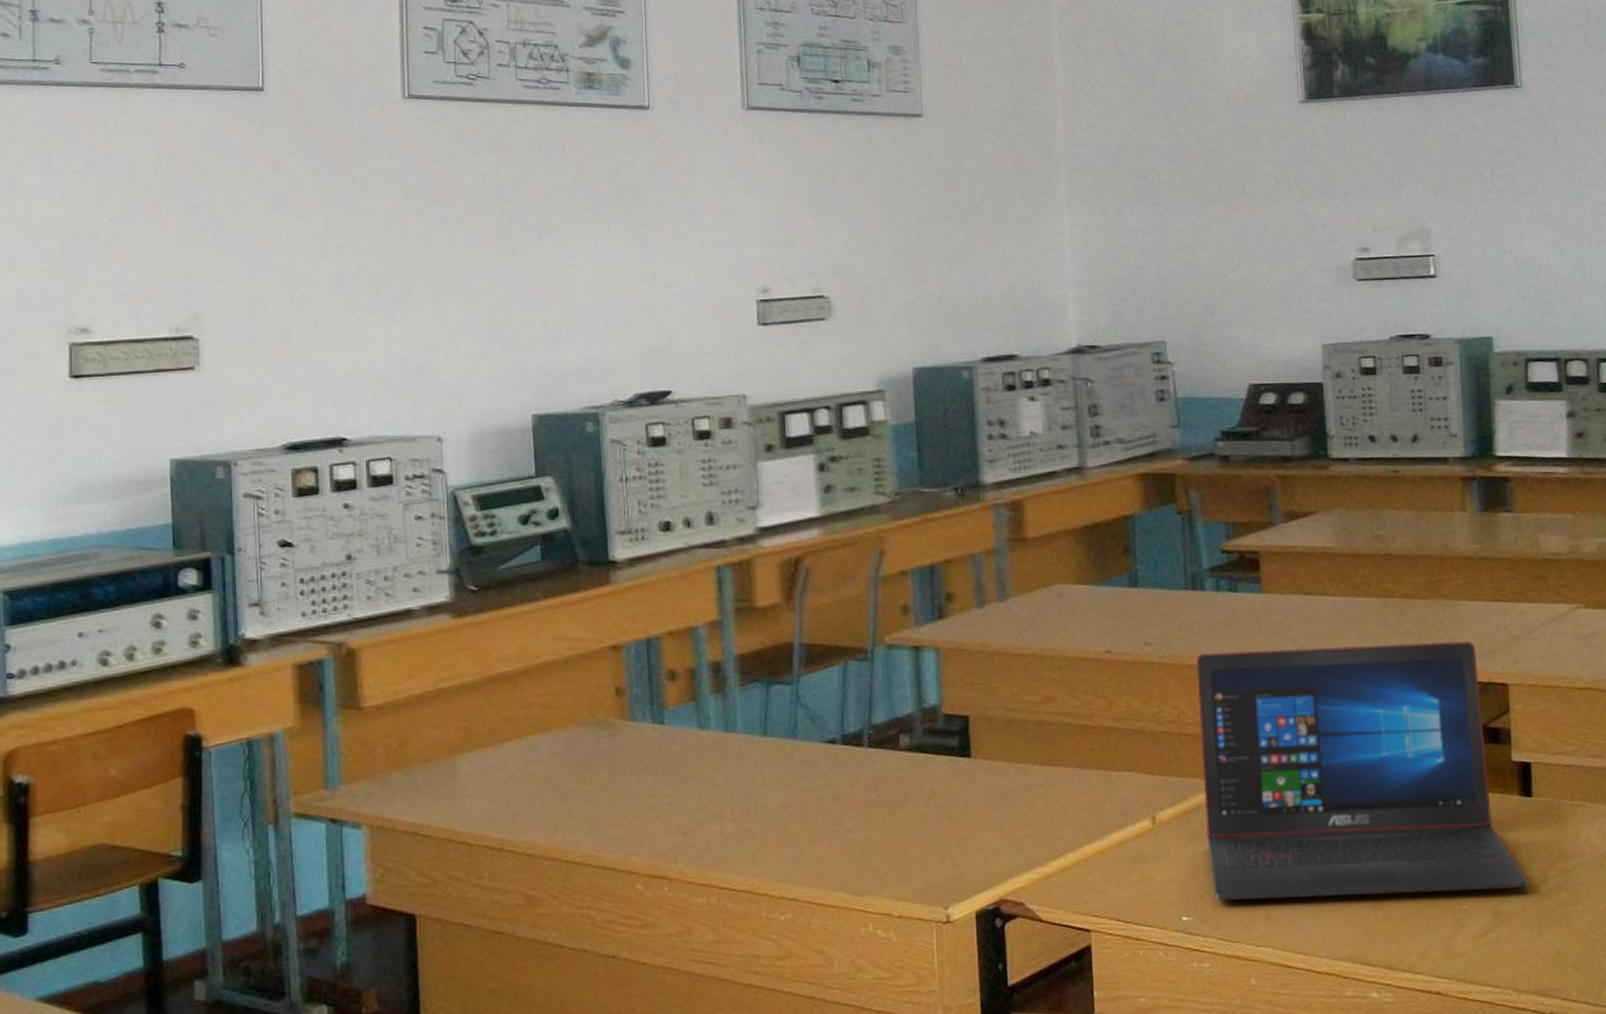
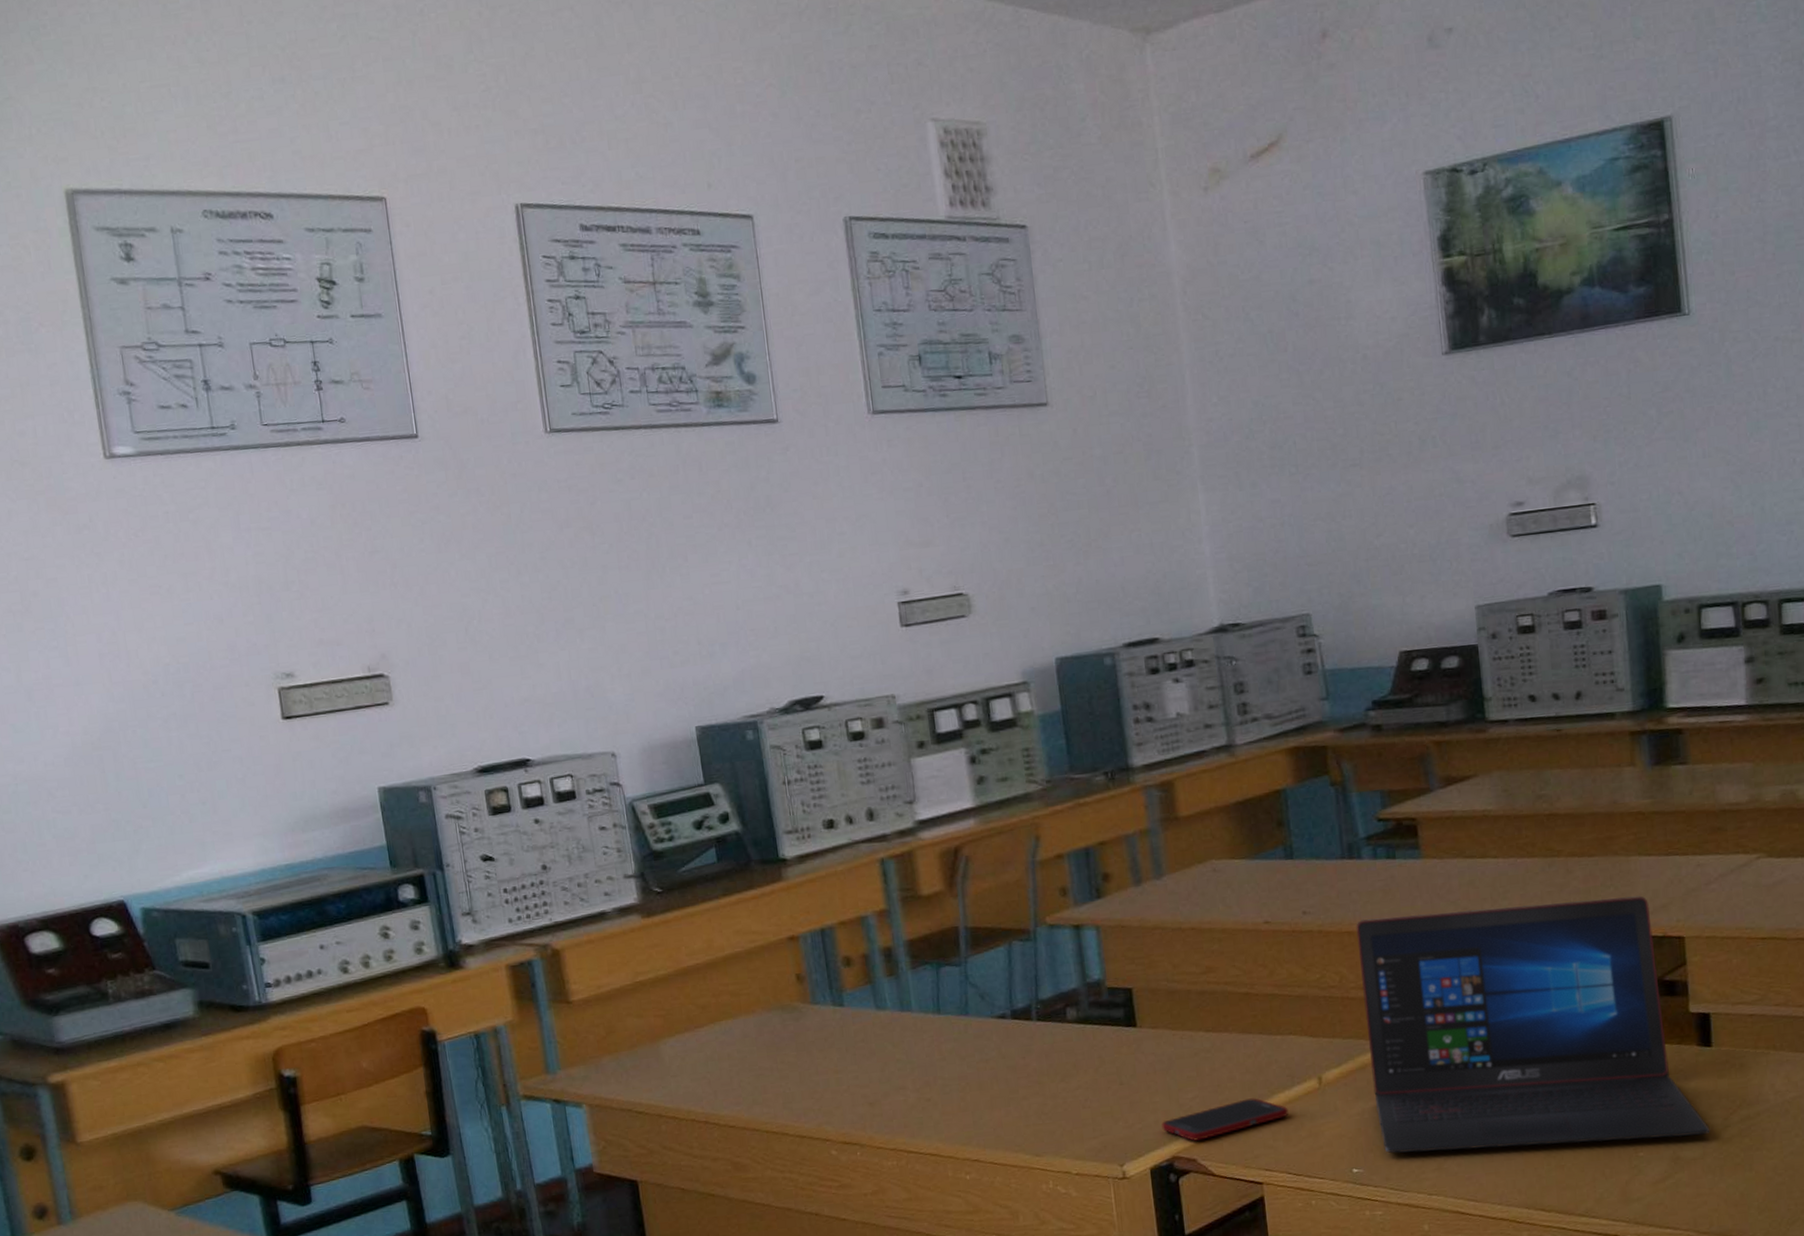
cell phone: none [990,837,1121,883] -> present [1161,1098,1289,1141]

